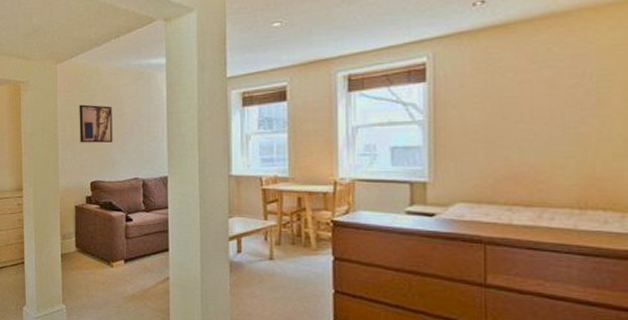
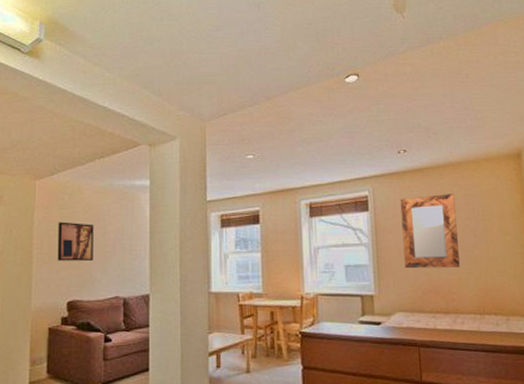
home mirror: none [471,54,556,151] -> present [400,194,460,269]

